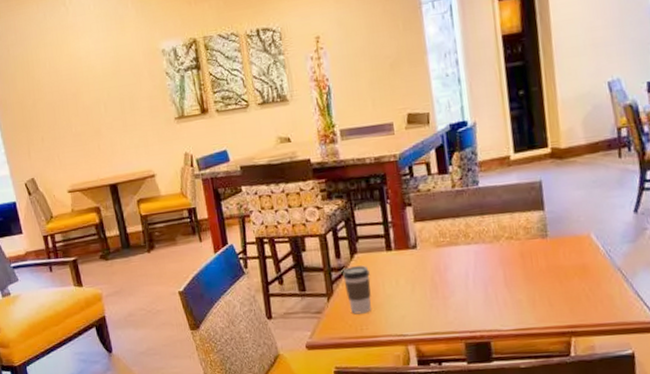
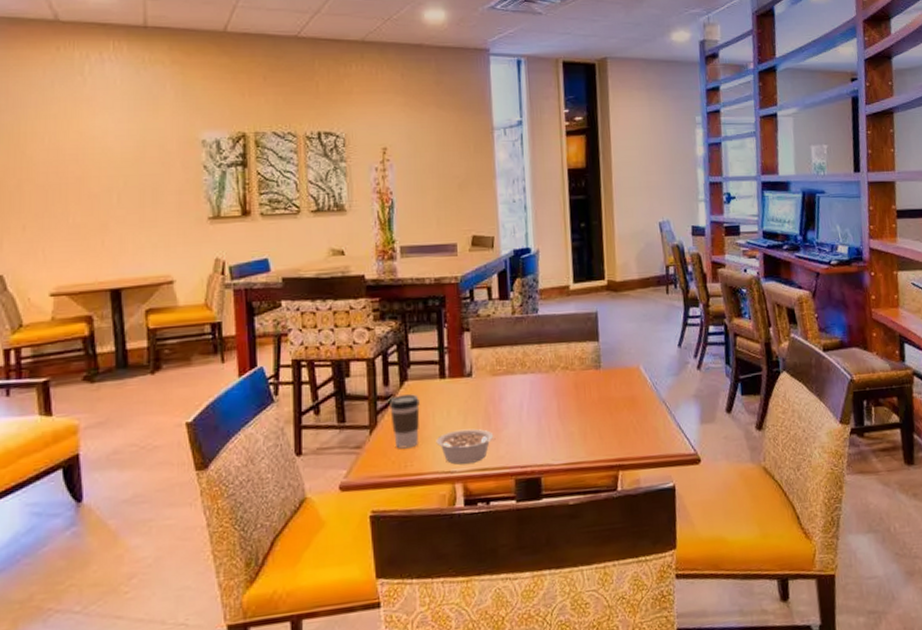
legume: none [387,296,444,329] -> present [436,428,496,465]

